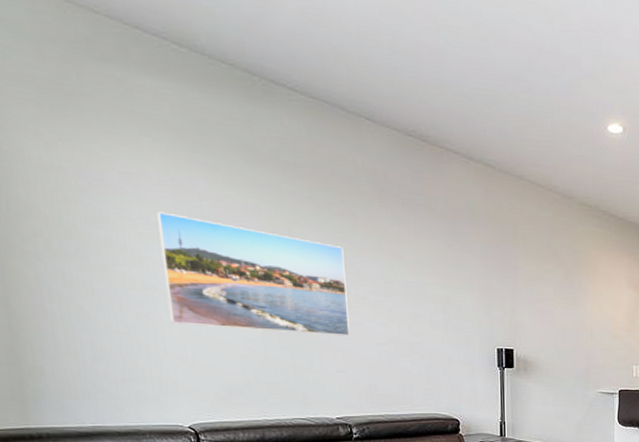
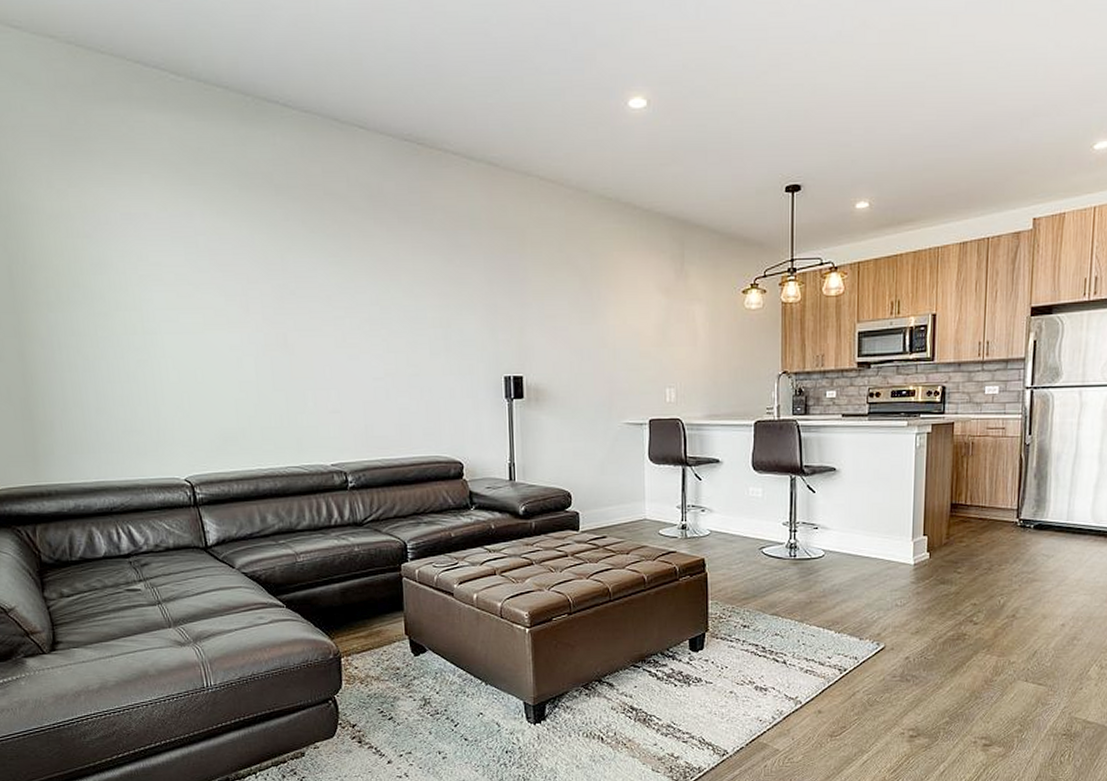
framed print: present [156,211,350,337] -> none [155,251,344,373]

